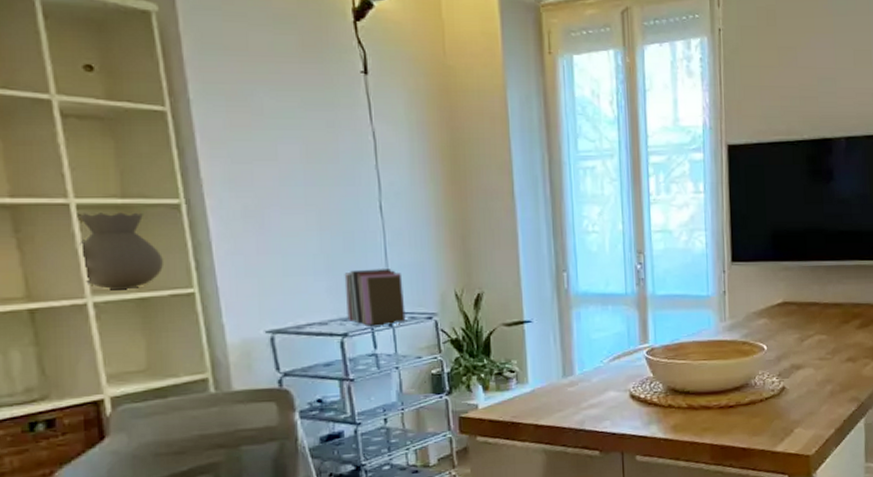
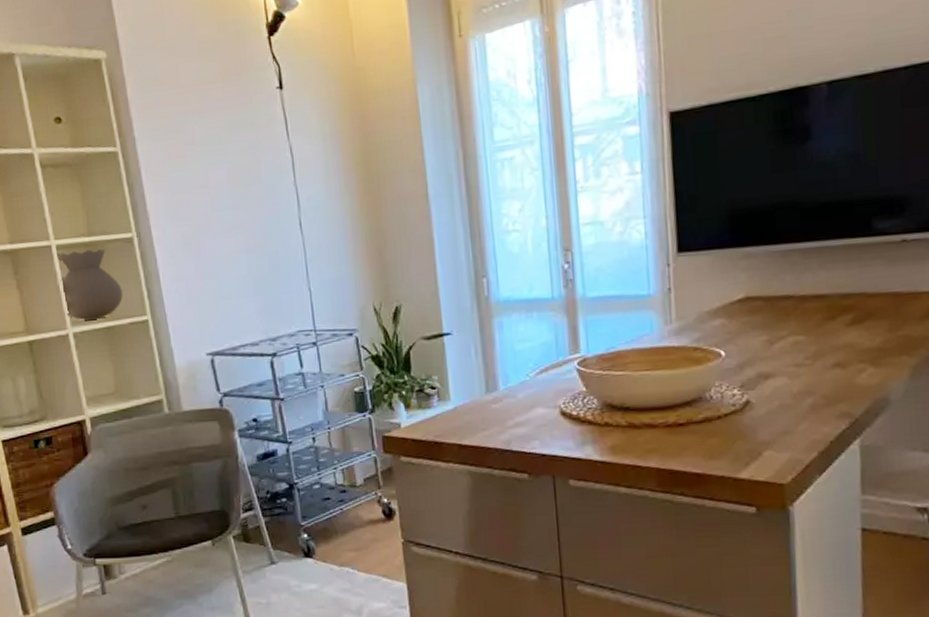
books: present [344,269,406,325] -> none [271,286,328,344]

